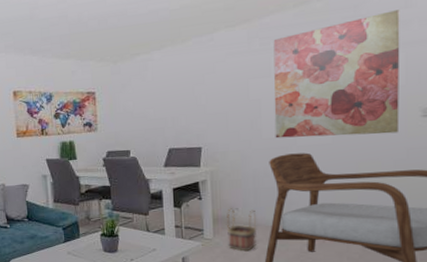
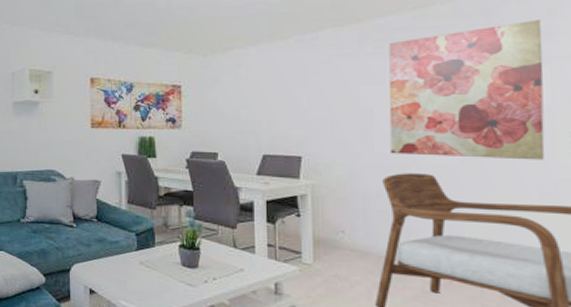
basket: present [226,207,257,252] -> none [329,229,367,284]

